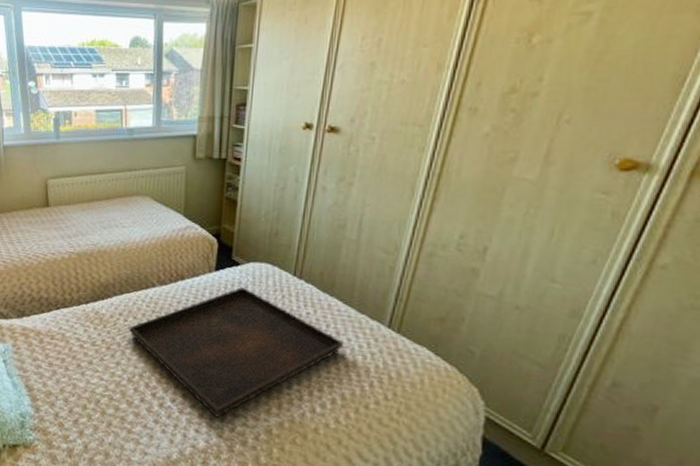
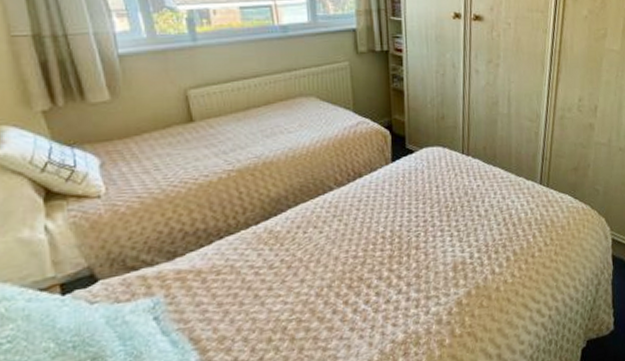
serving tray: present [129,287,343,418] -> none [310,173,509,306]

